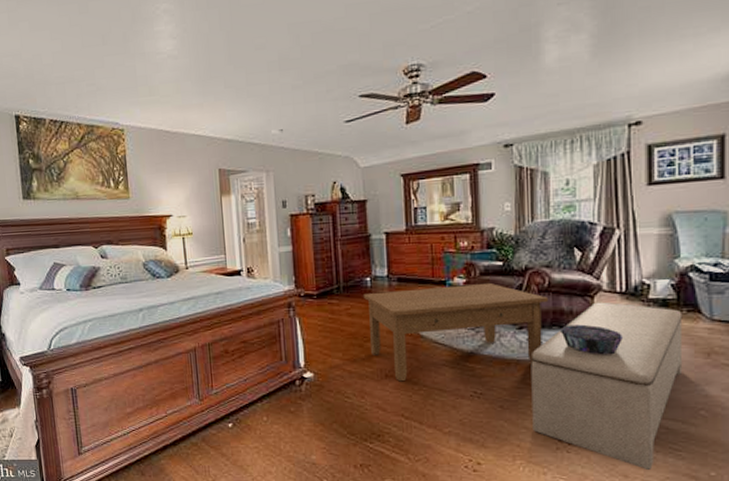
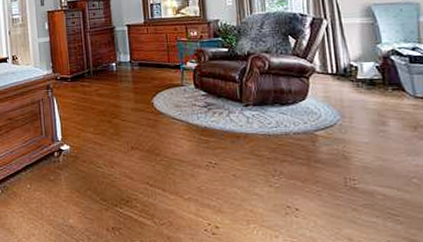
coffee table: present [364,282,549,382] -> none [111,66,270,153]
bench: present [531,302,683,471] -> none [257,82,394,235]
decorative bowl: present [561,324,624,355] -> none [282,102,338,129]

